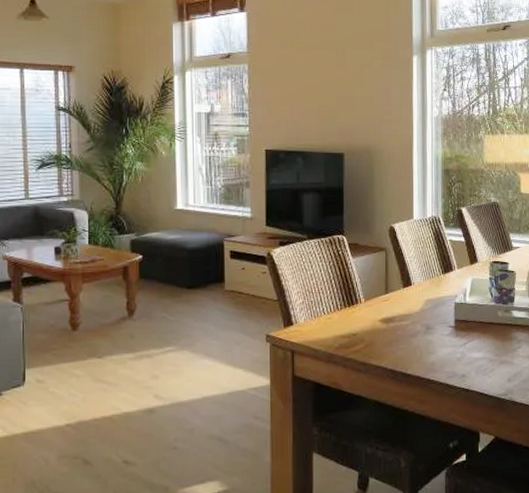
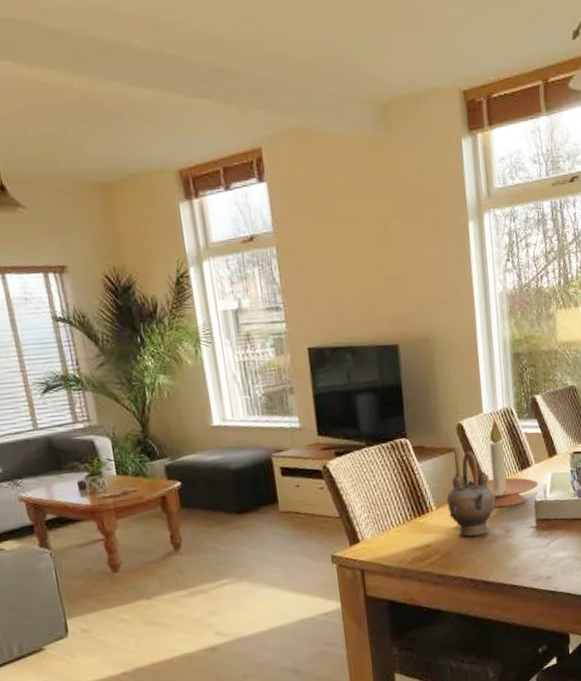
teapot: none [375,251,419,330] -> present [446,451,496,537]
candle holder: none [412,225,460,306] -> present [486,419,539,508]

